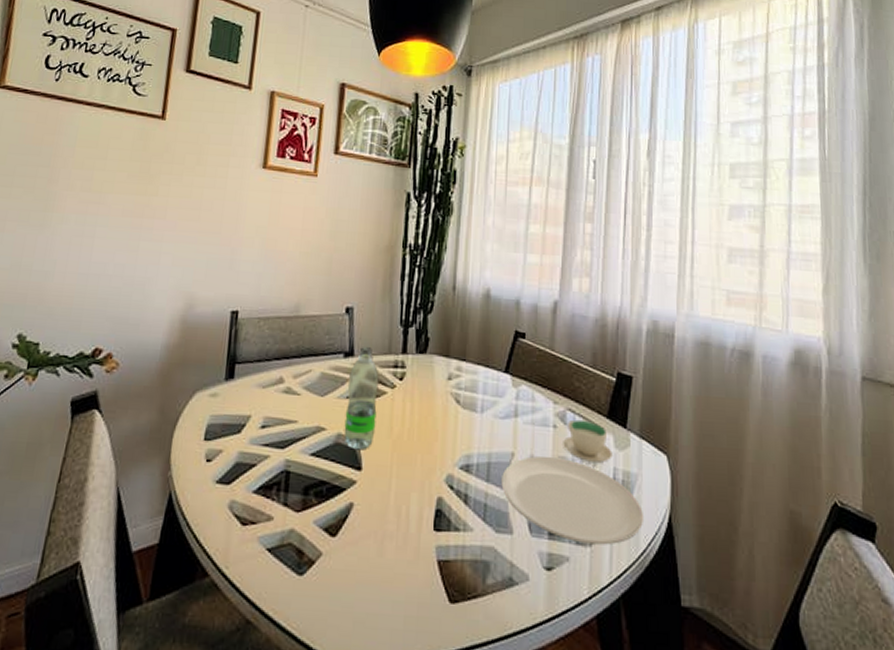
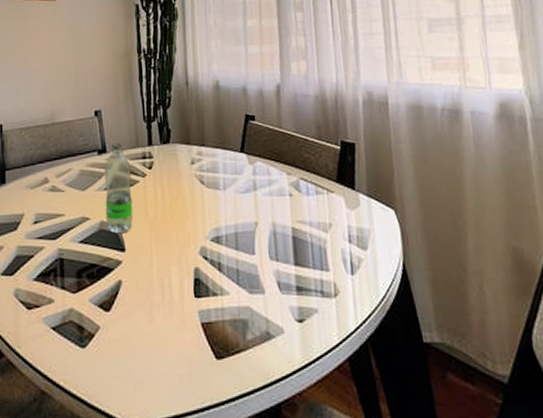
plate: present [501,456,644,545] -> none [249,222,381,296]
cup: present [563,419,612,463] -> none [299,186,346,223]

